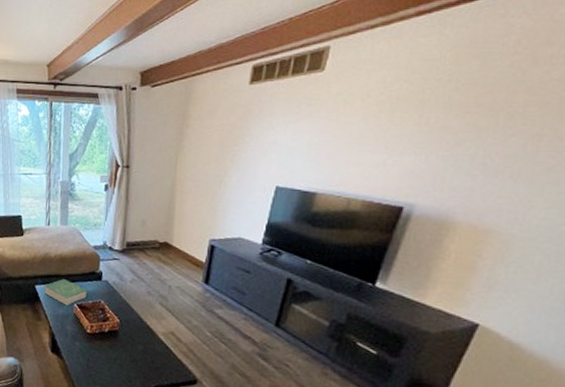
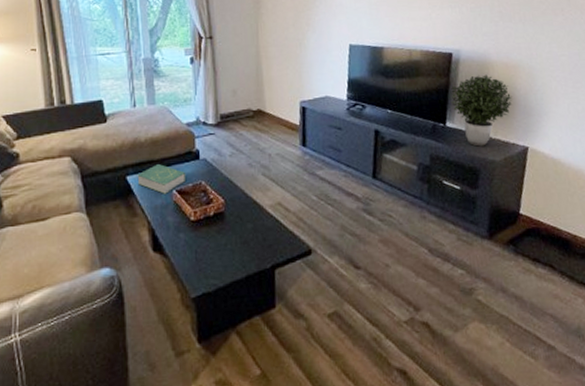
potted plant: none [388,235,473,315] -> present [451,74,513,147]

